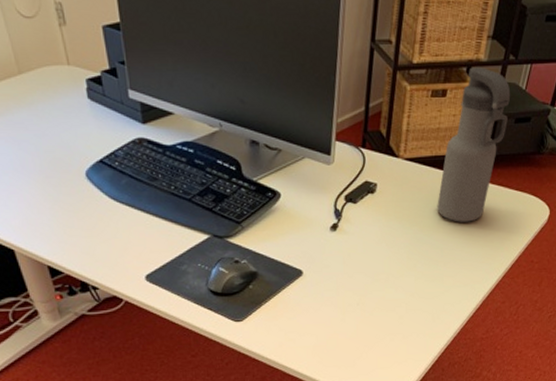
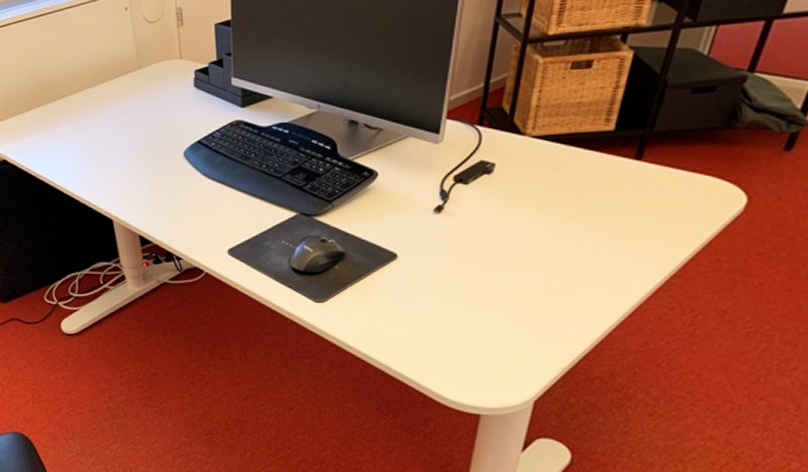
water bottle: present [437,67,511,222] -> none [575,33,686,209]

